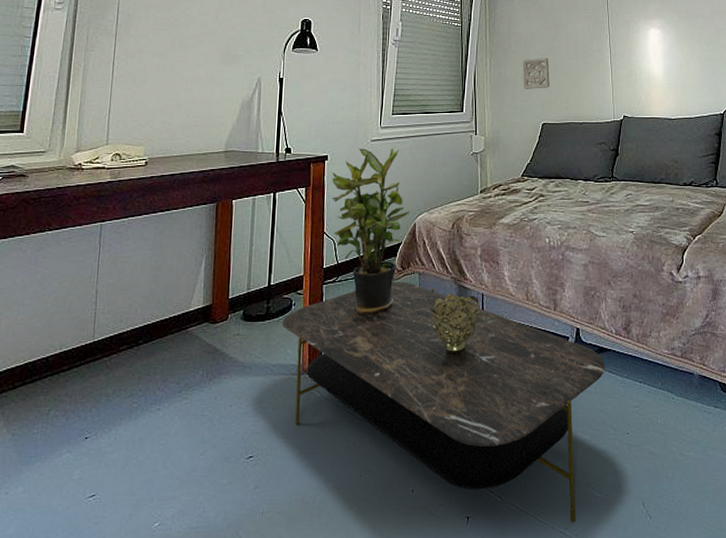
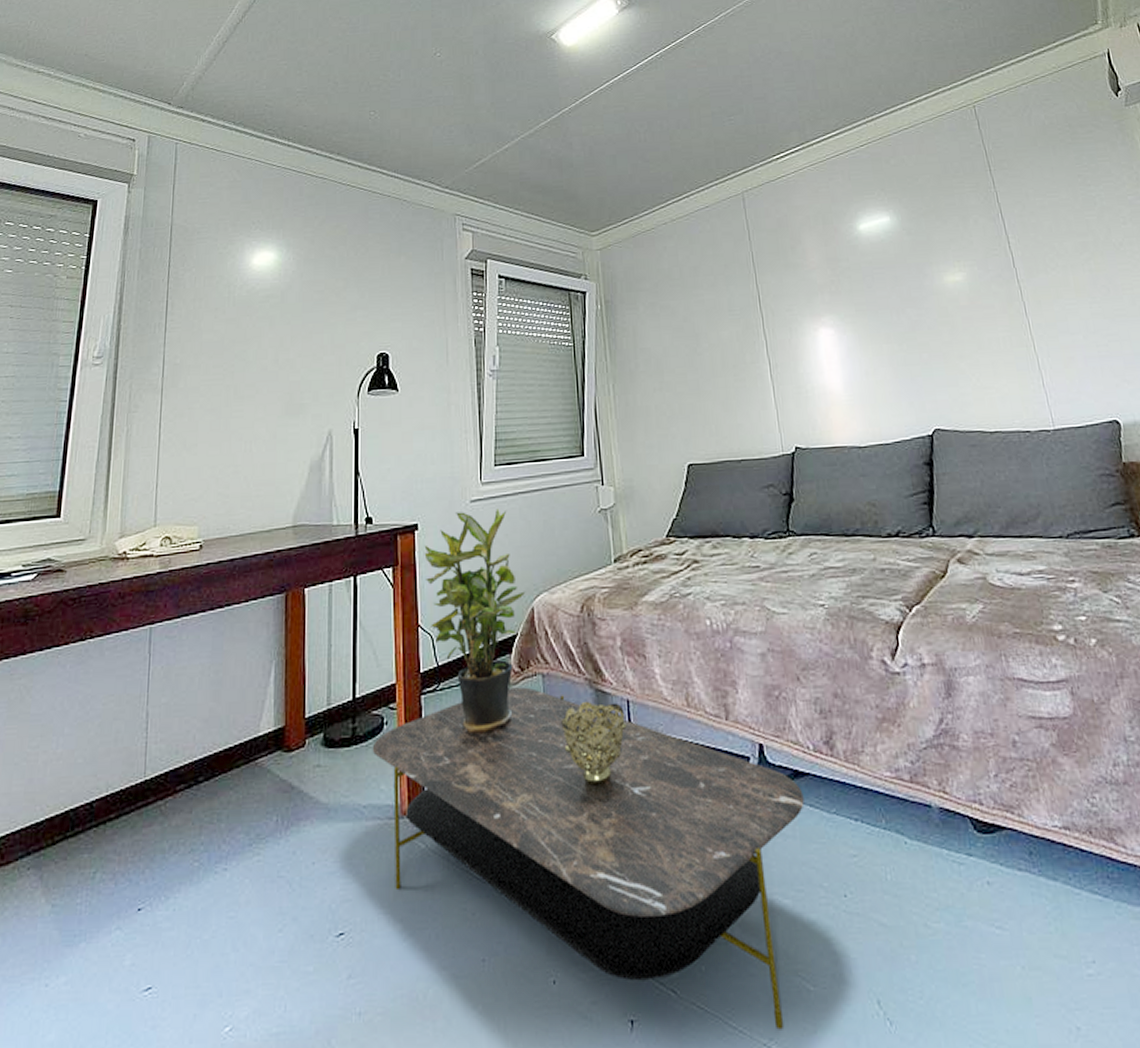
wall ornament: present [523,58,550,89] -> none [656,378,693,421]

